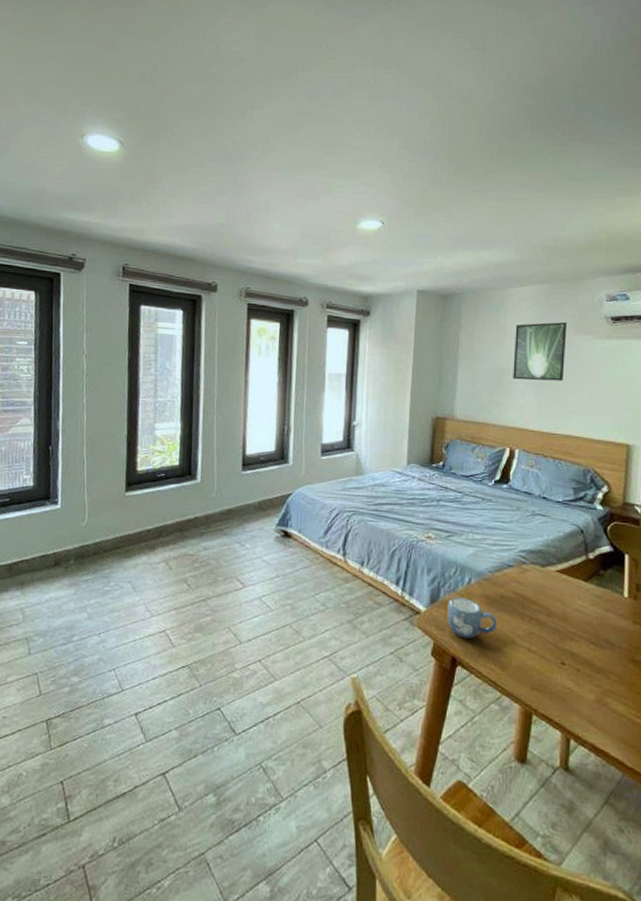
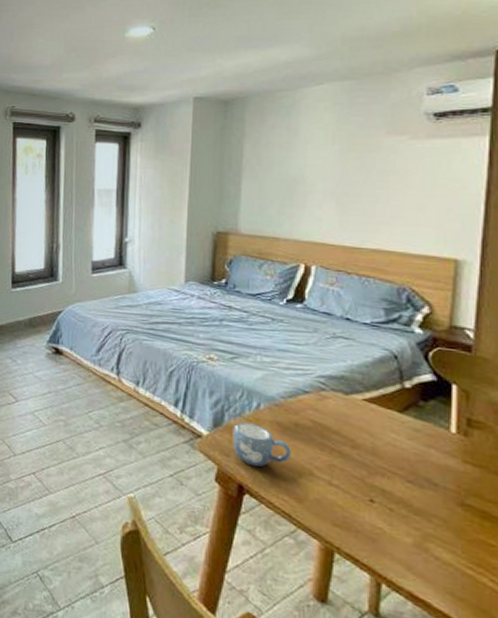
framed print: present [513,322,567,382] -> none [308,123,375,190]

